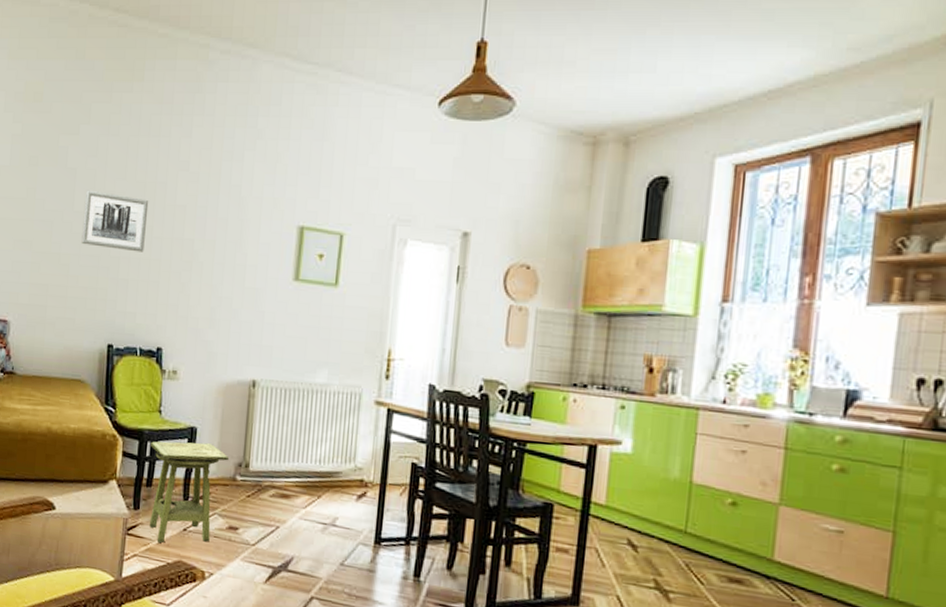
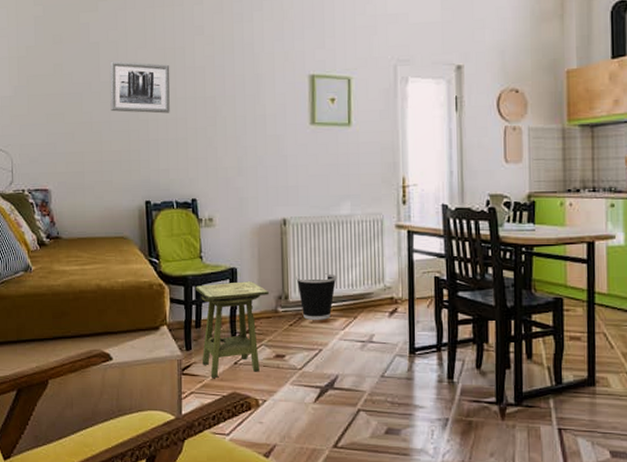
wastebasket: none [259,443,304,495] -> present [296,273,337,320]

